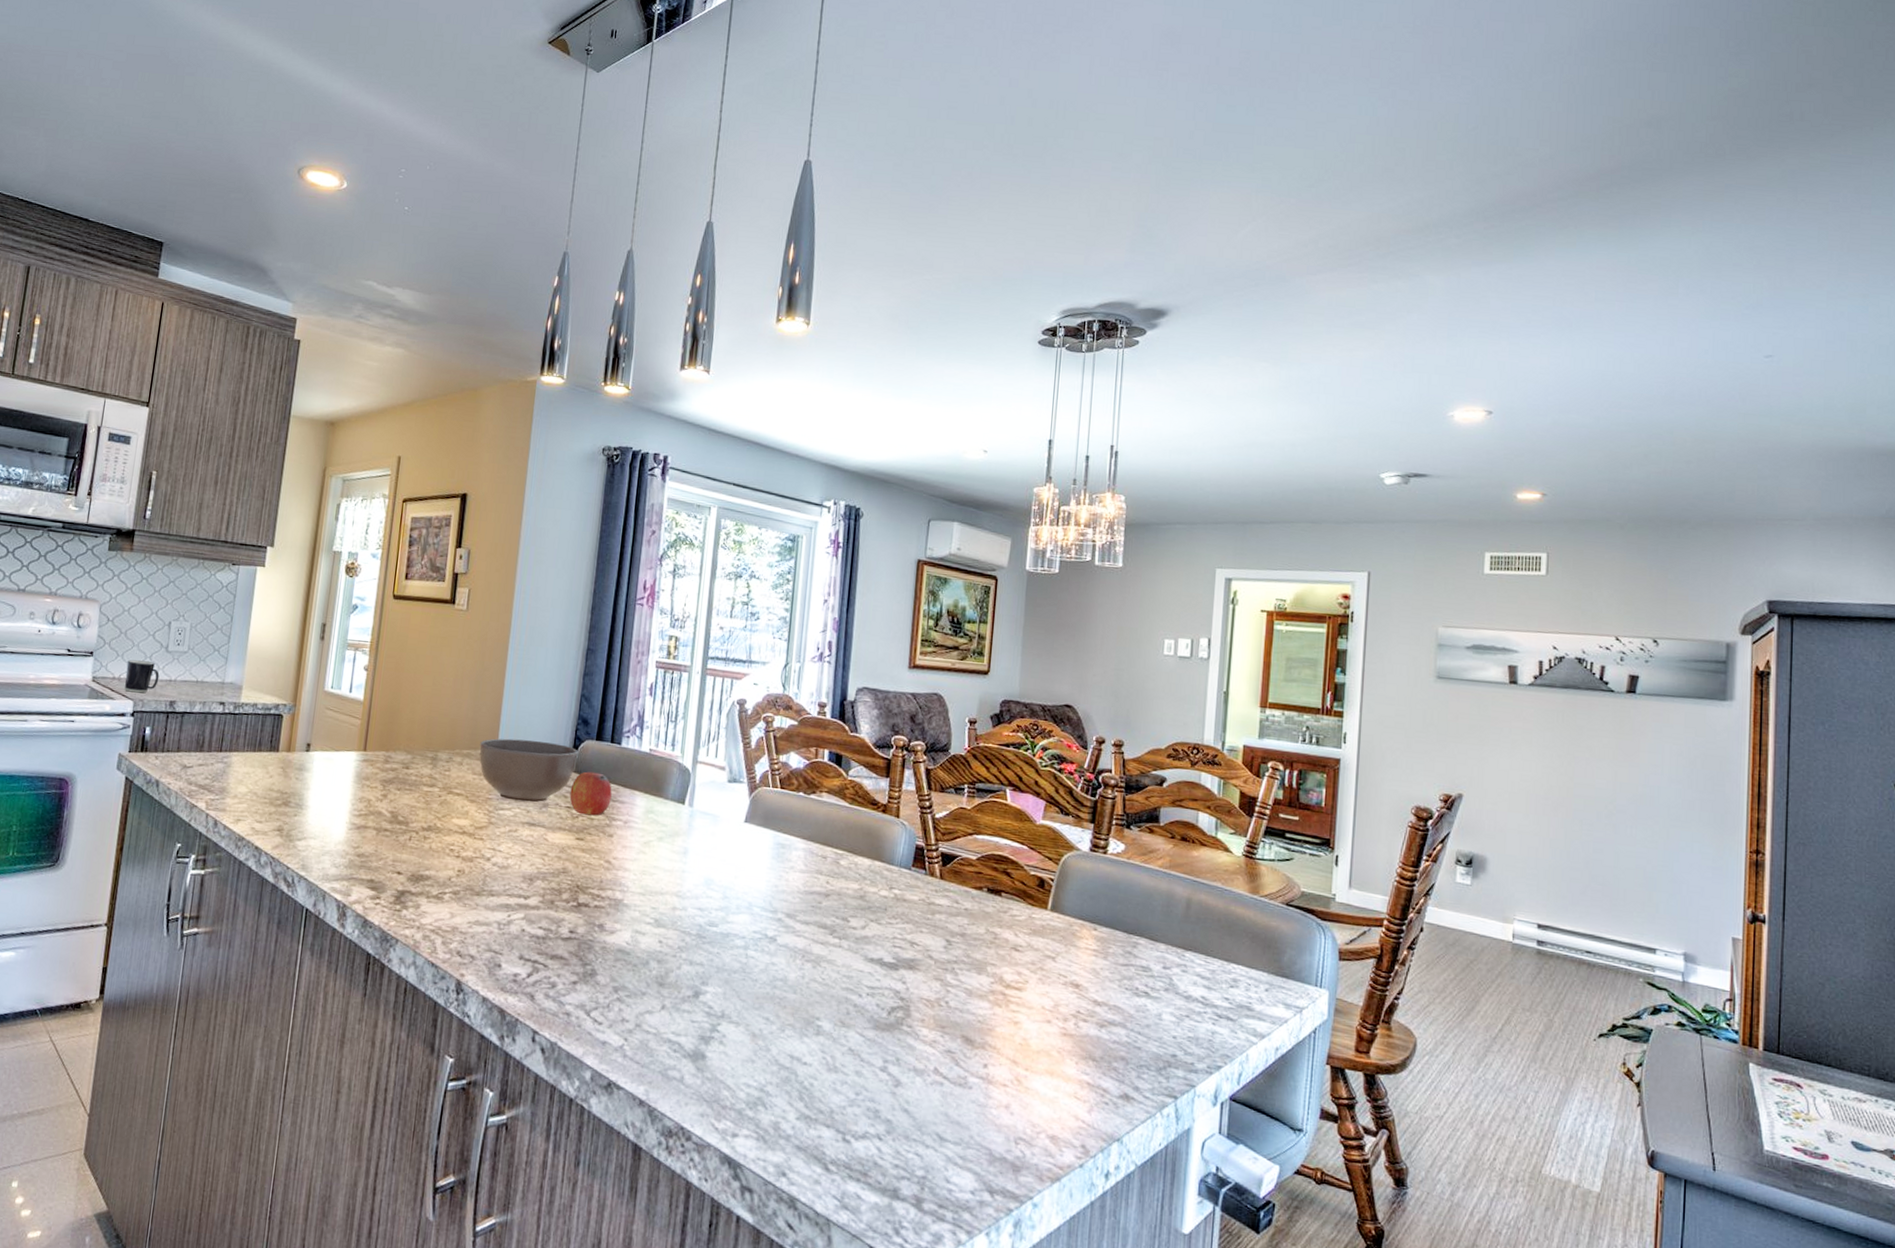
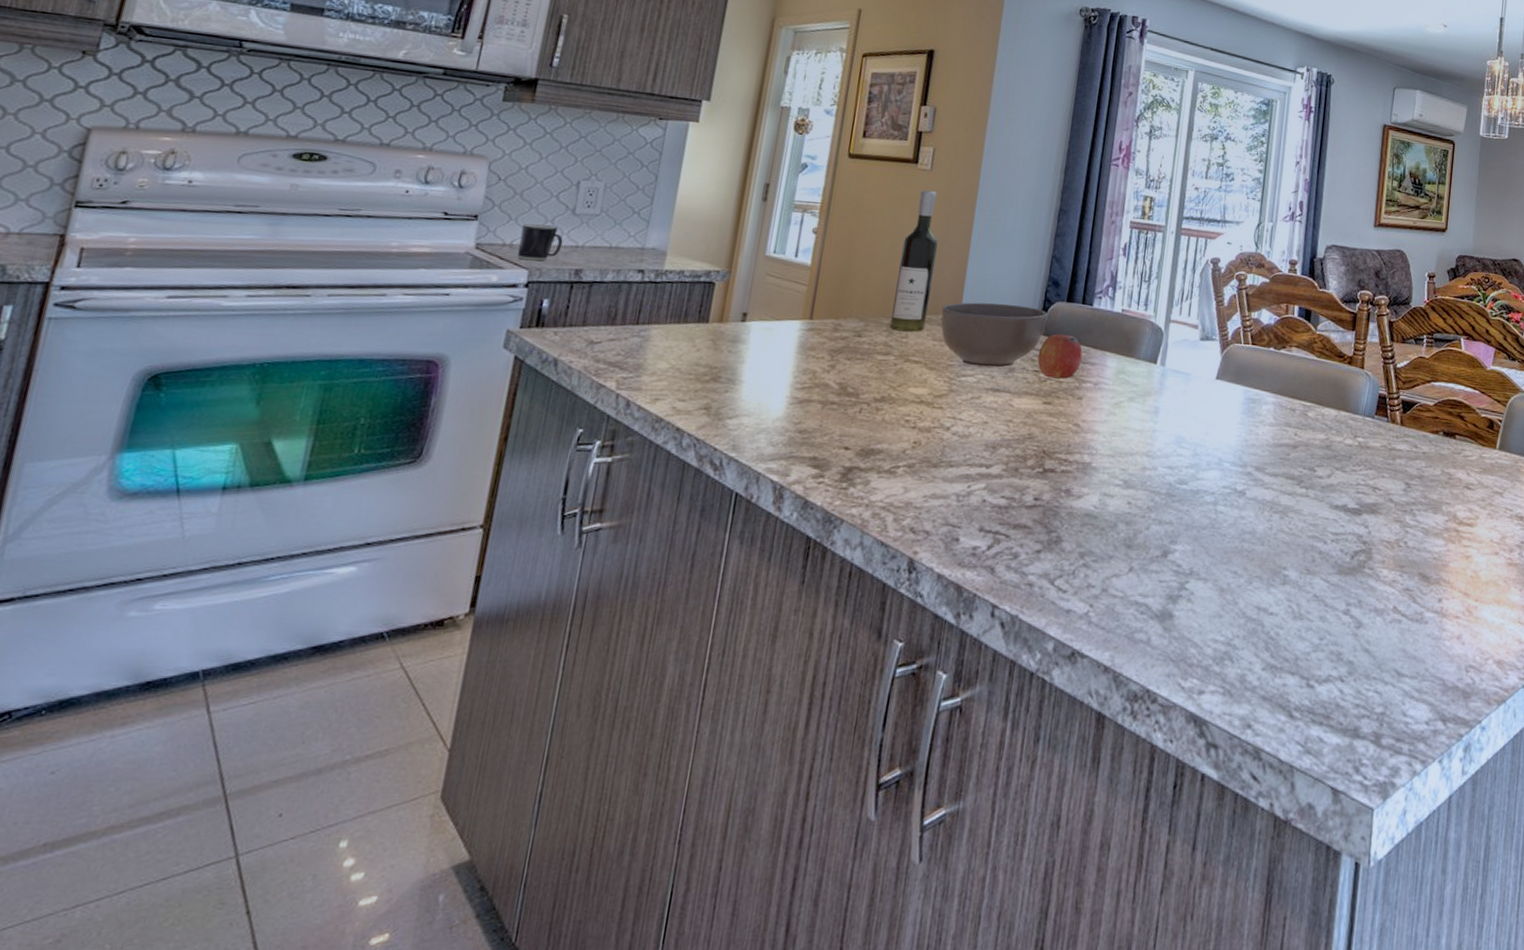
bottle: none [433,630,475,766] -> present [889,190,938,332]

